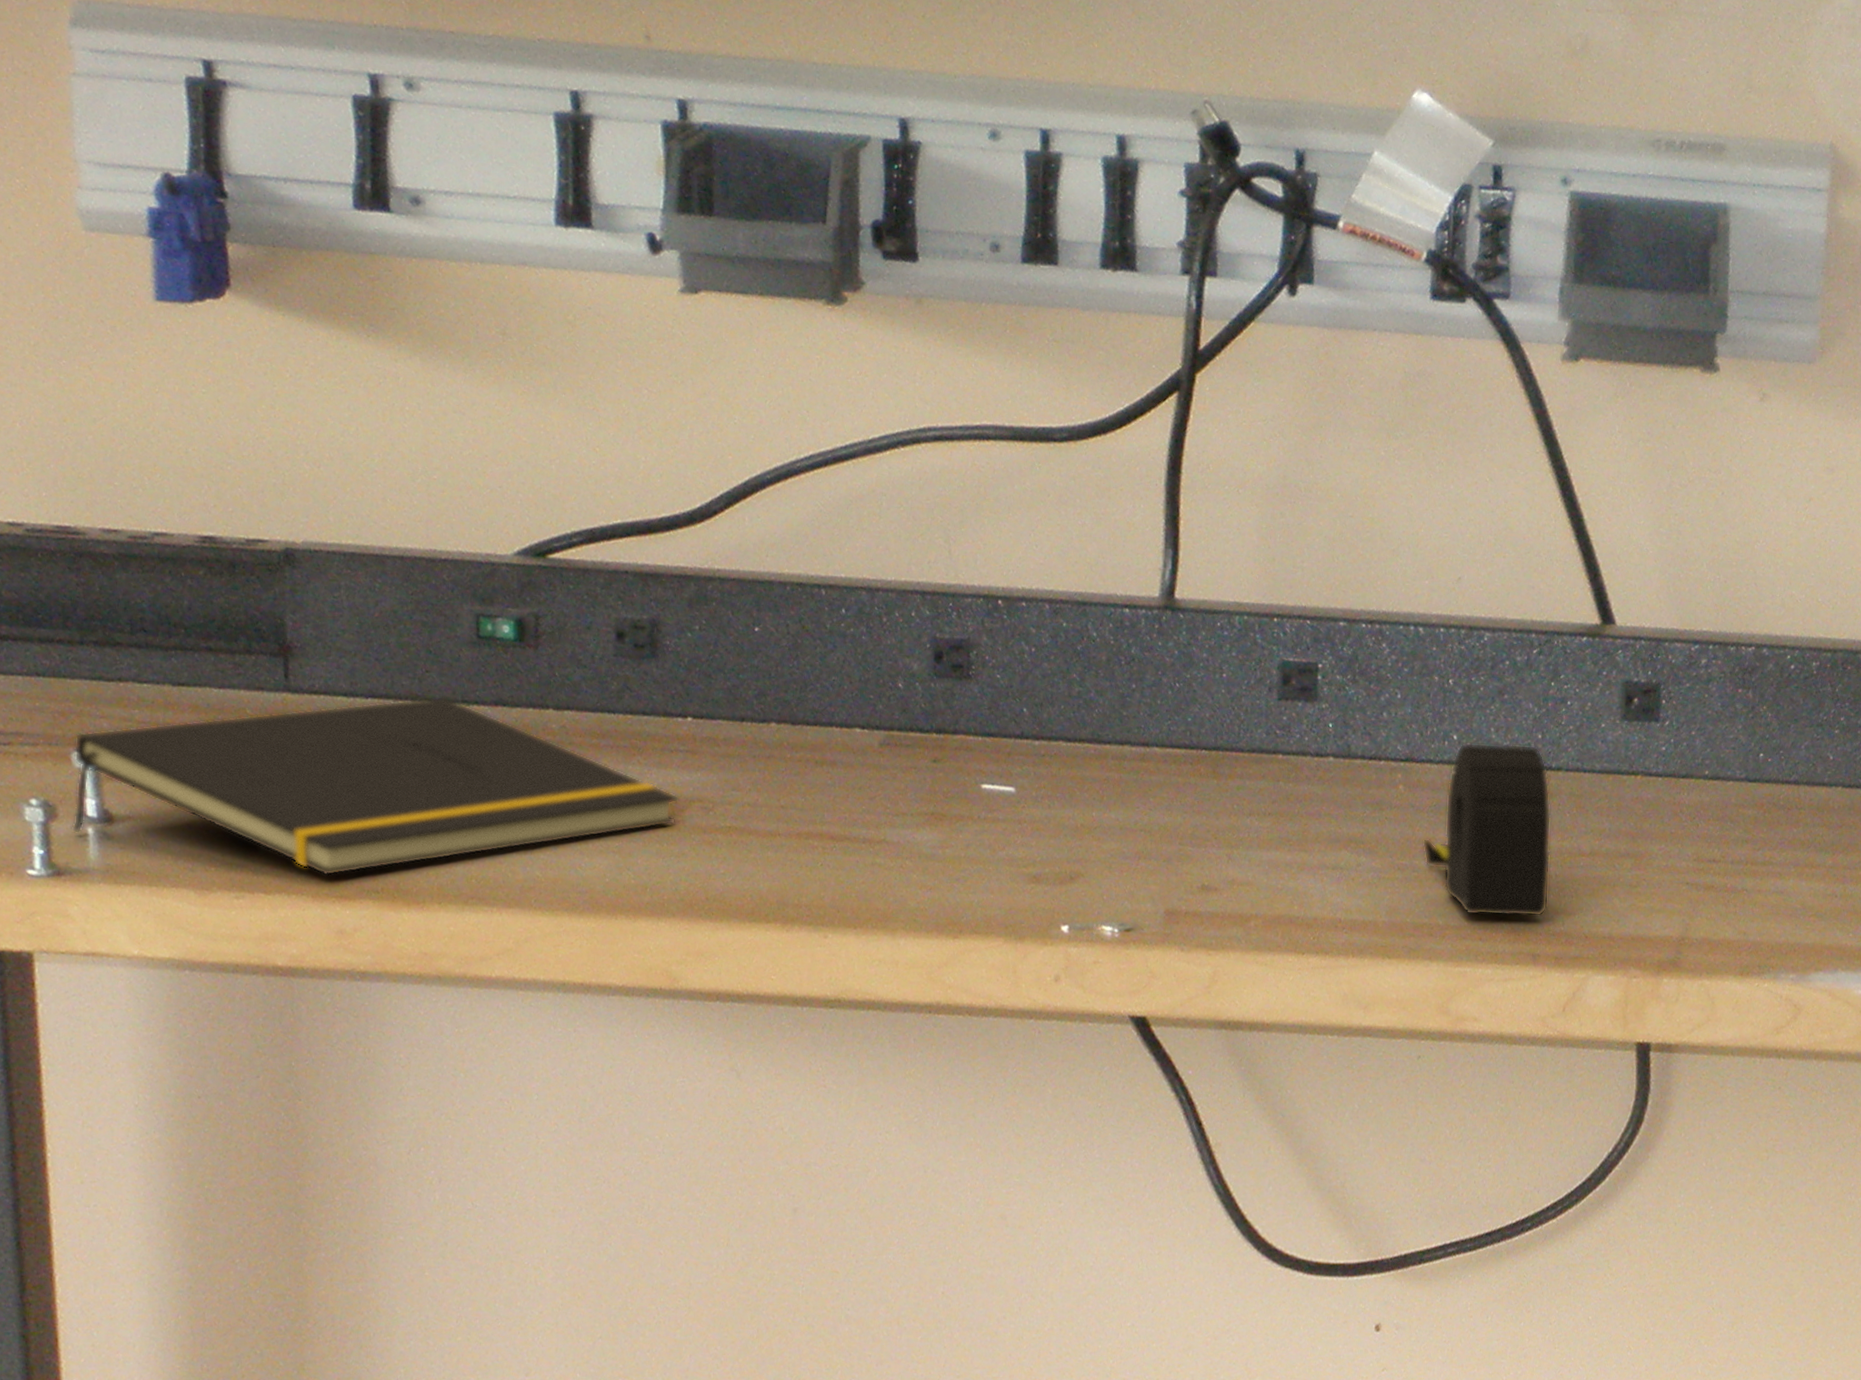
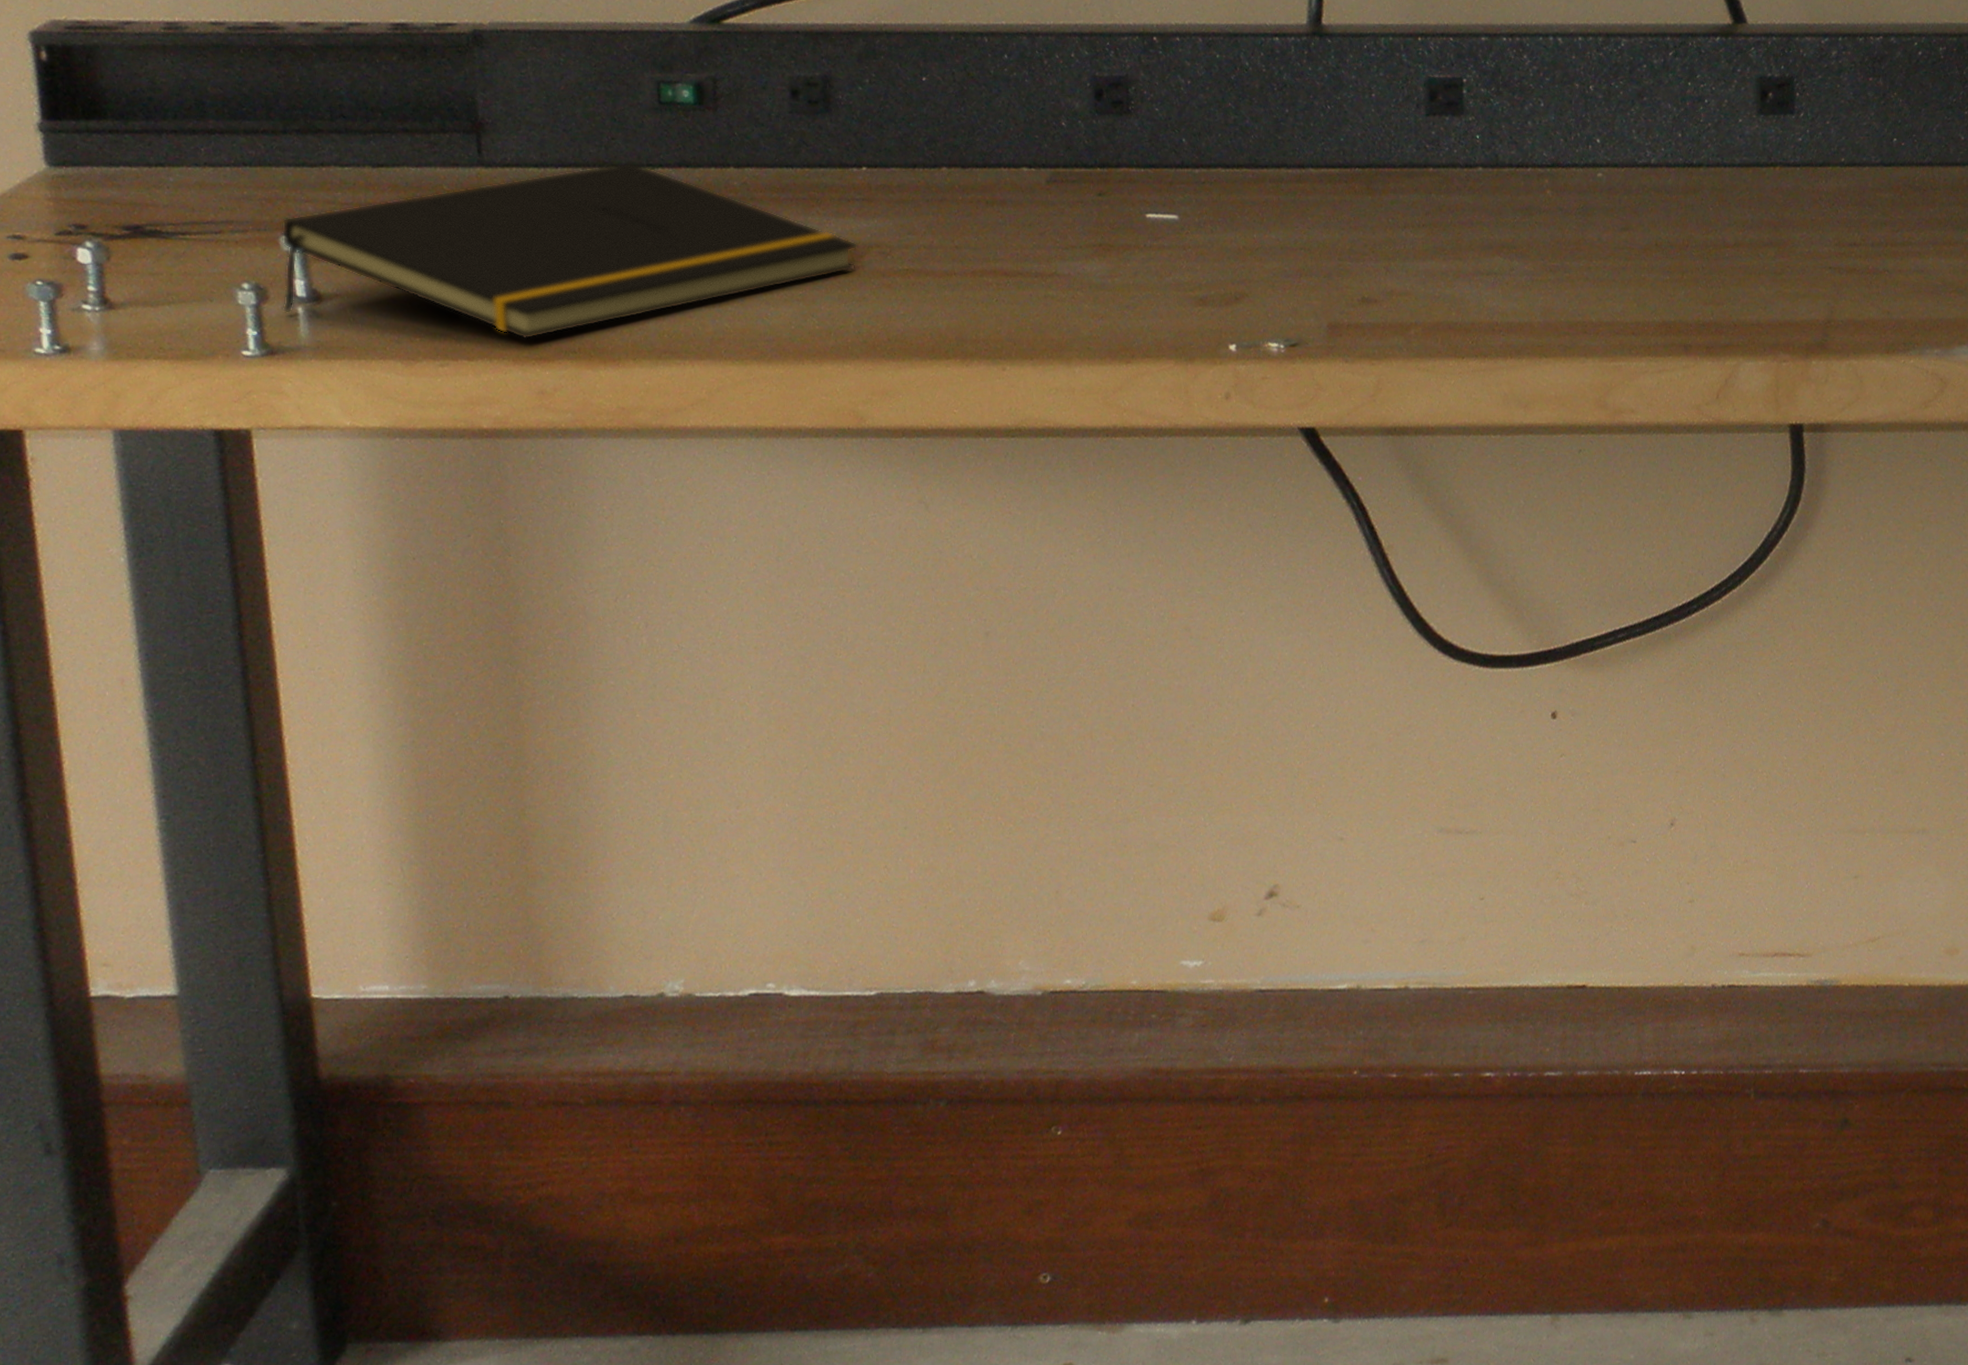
tape measure: present [1422,742,1552,917] -> none [1572,144,1697,311]

